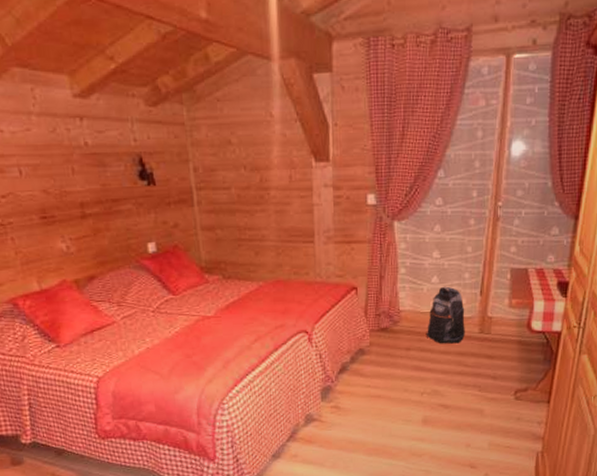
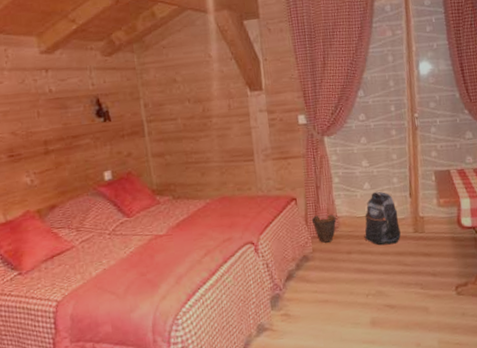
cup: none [371,307,398,337] -> present [311,214,337,243]

